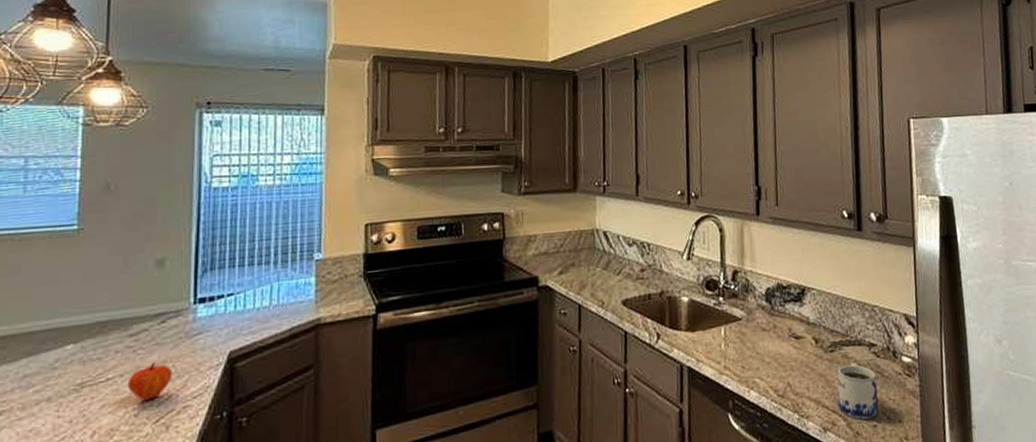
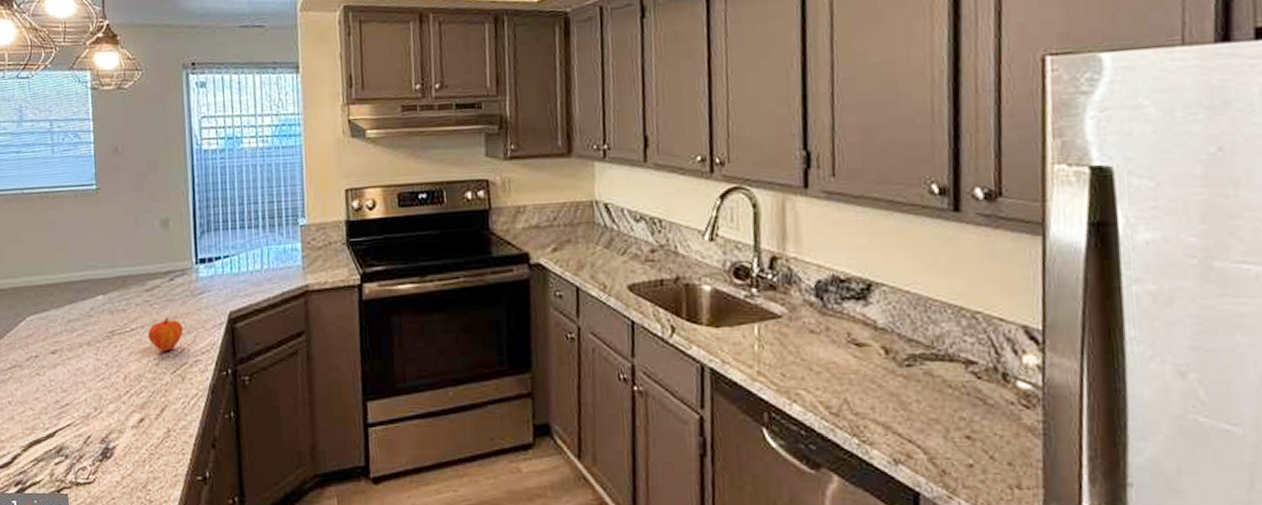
mug: present [837,362,879,420] -> none [915,382,978,455]

